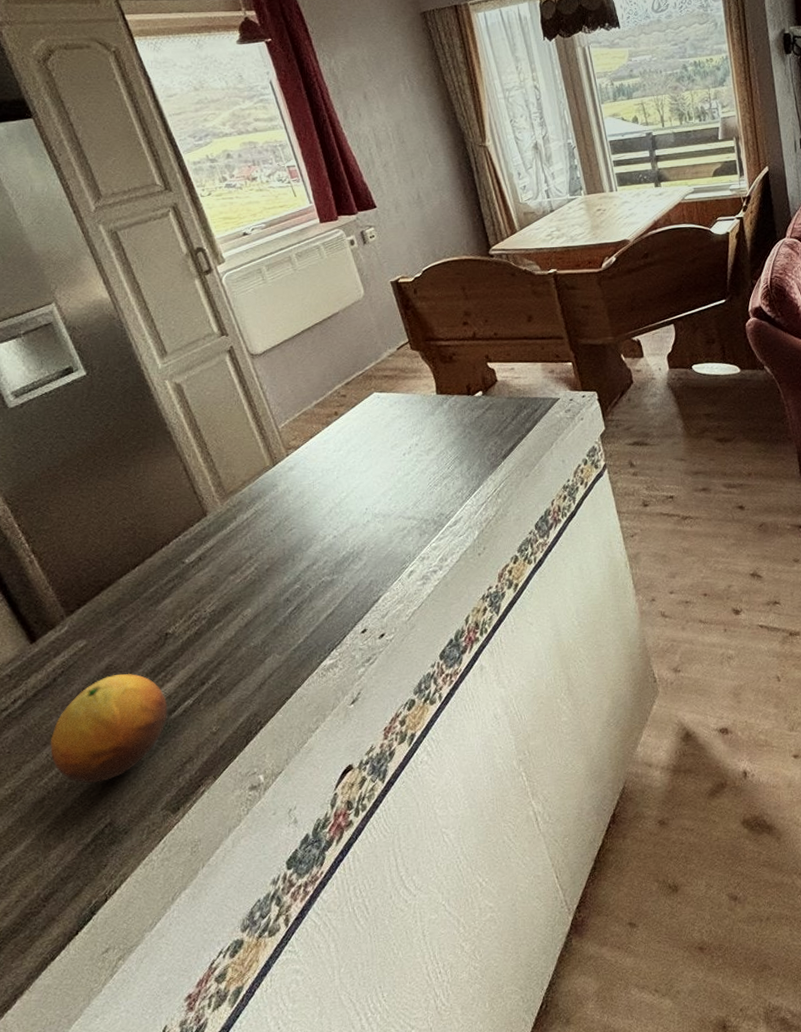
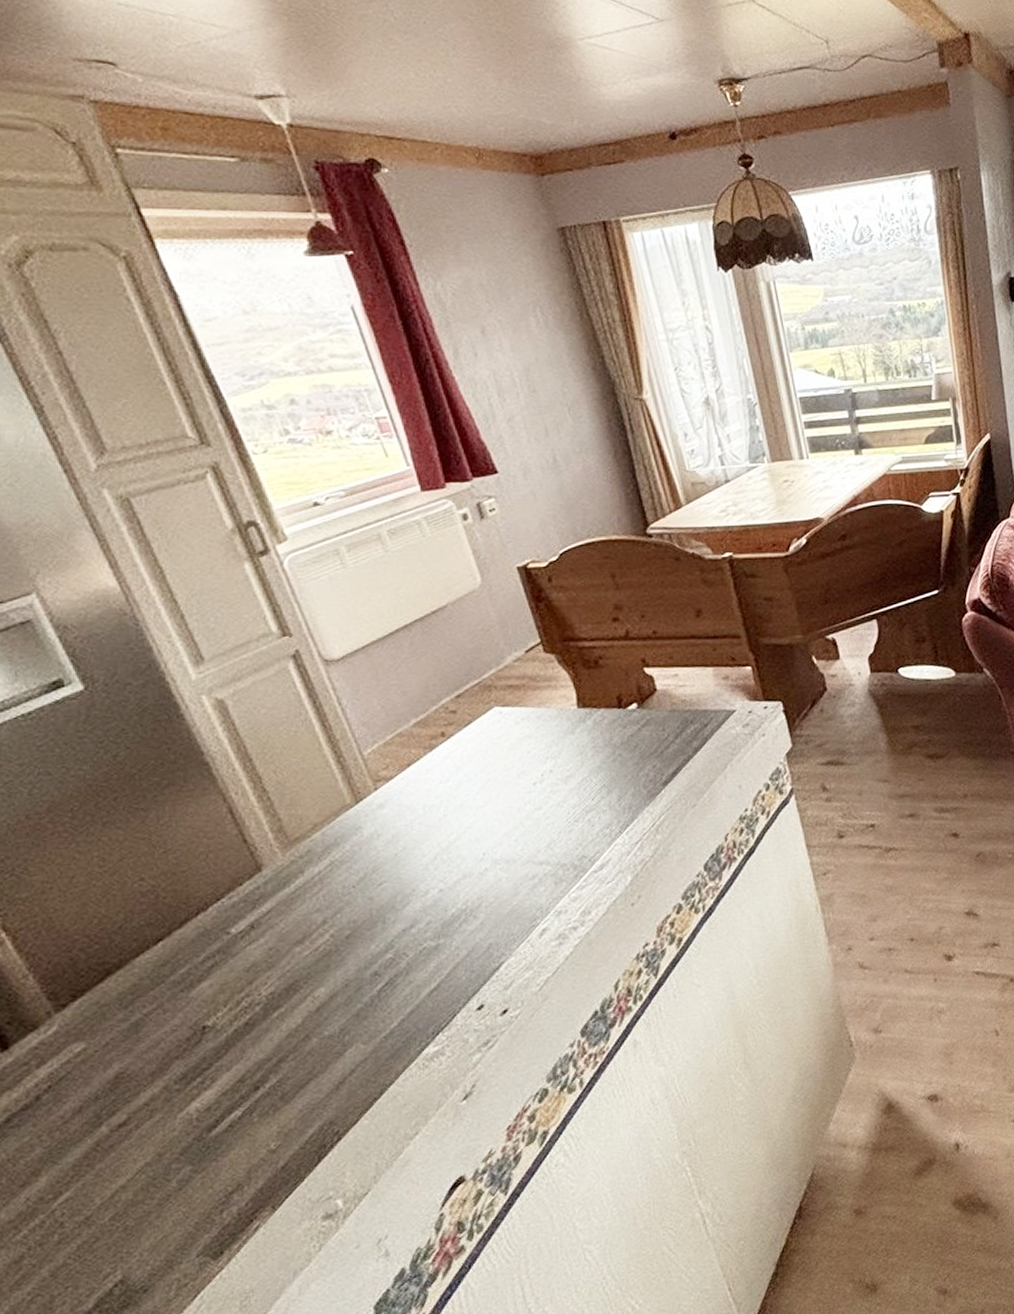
fruit: present [50,673,168,783] -> none [31,1082,206,1232]

